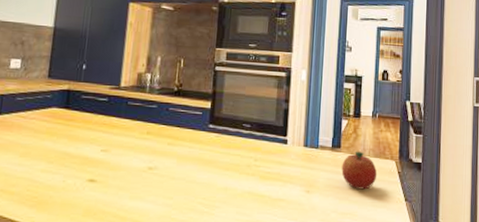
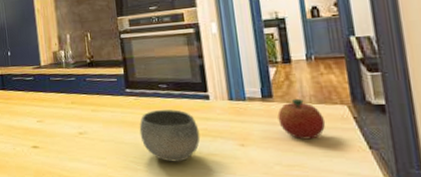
bowl: none [214,150,273,206] -> present [139,109,200,162]

